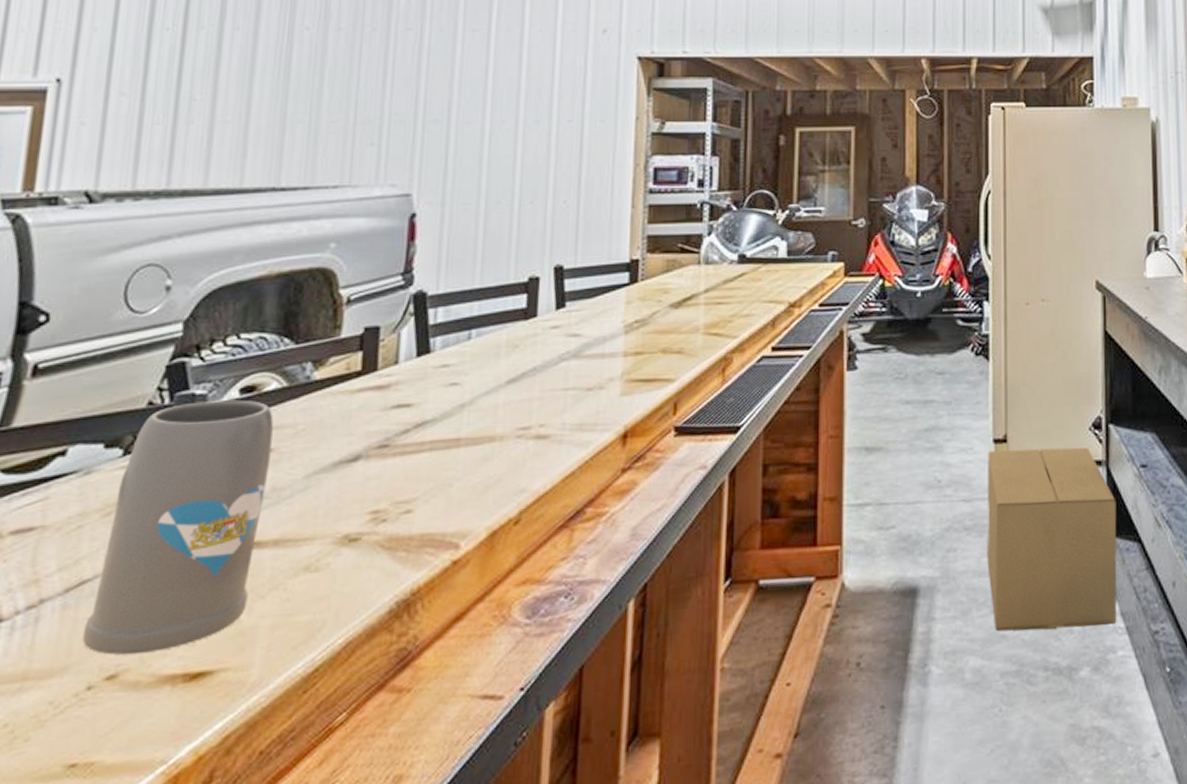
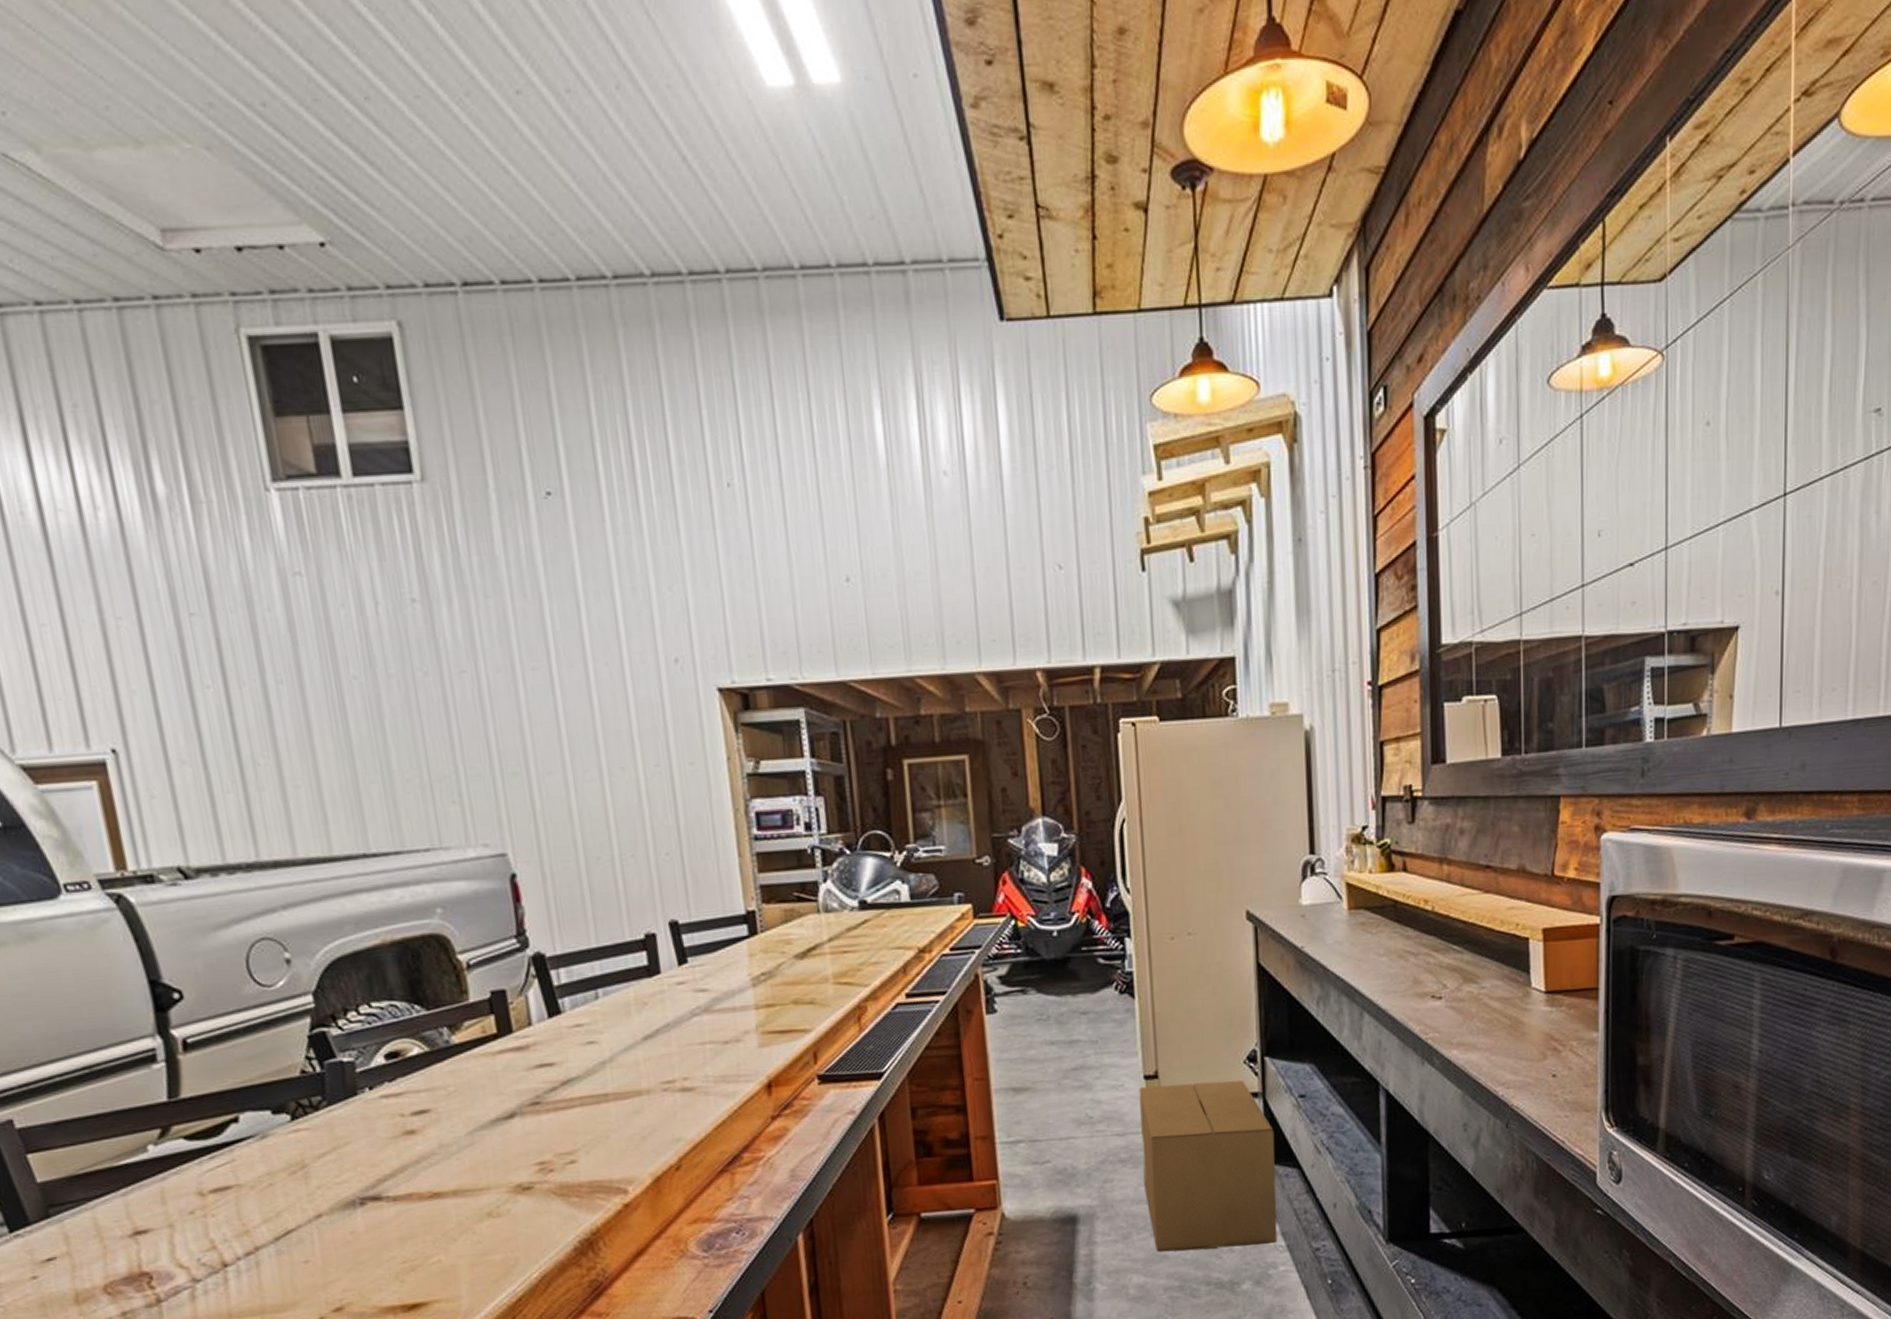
beer mug: present [82,400,274,655] -> none [296,1065,443,1291]

